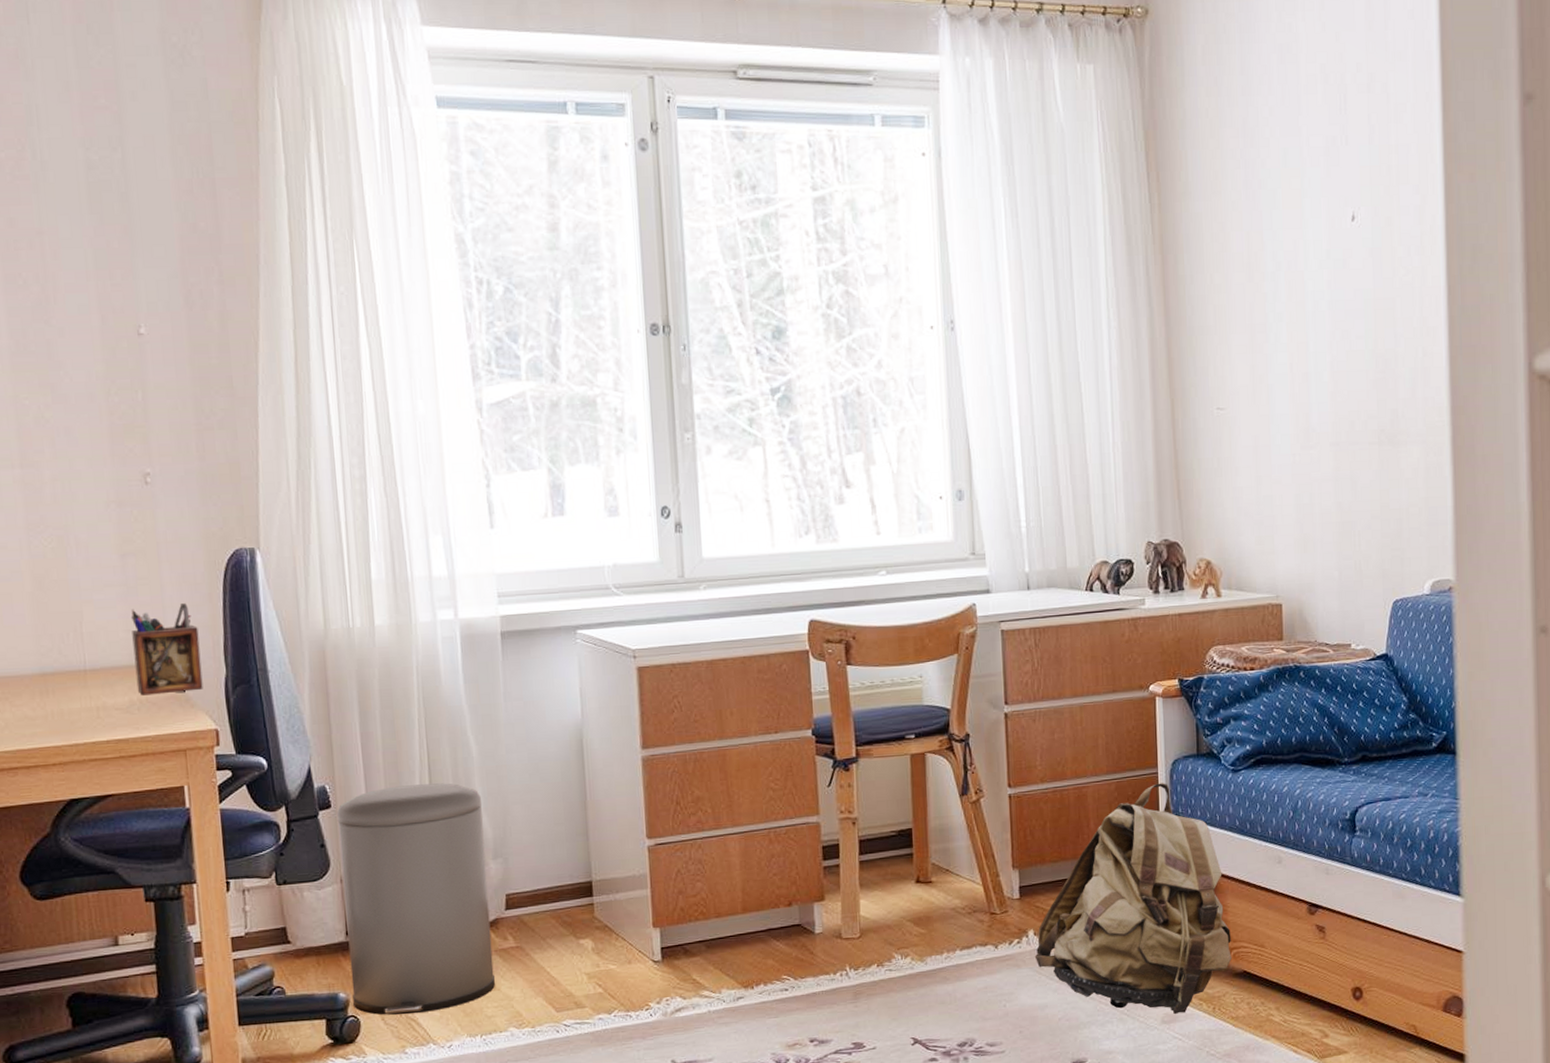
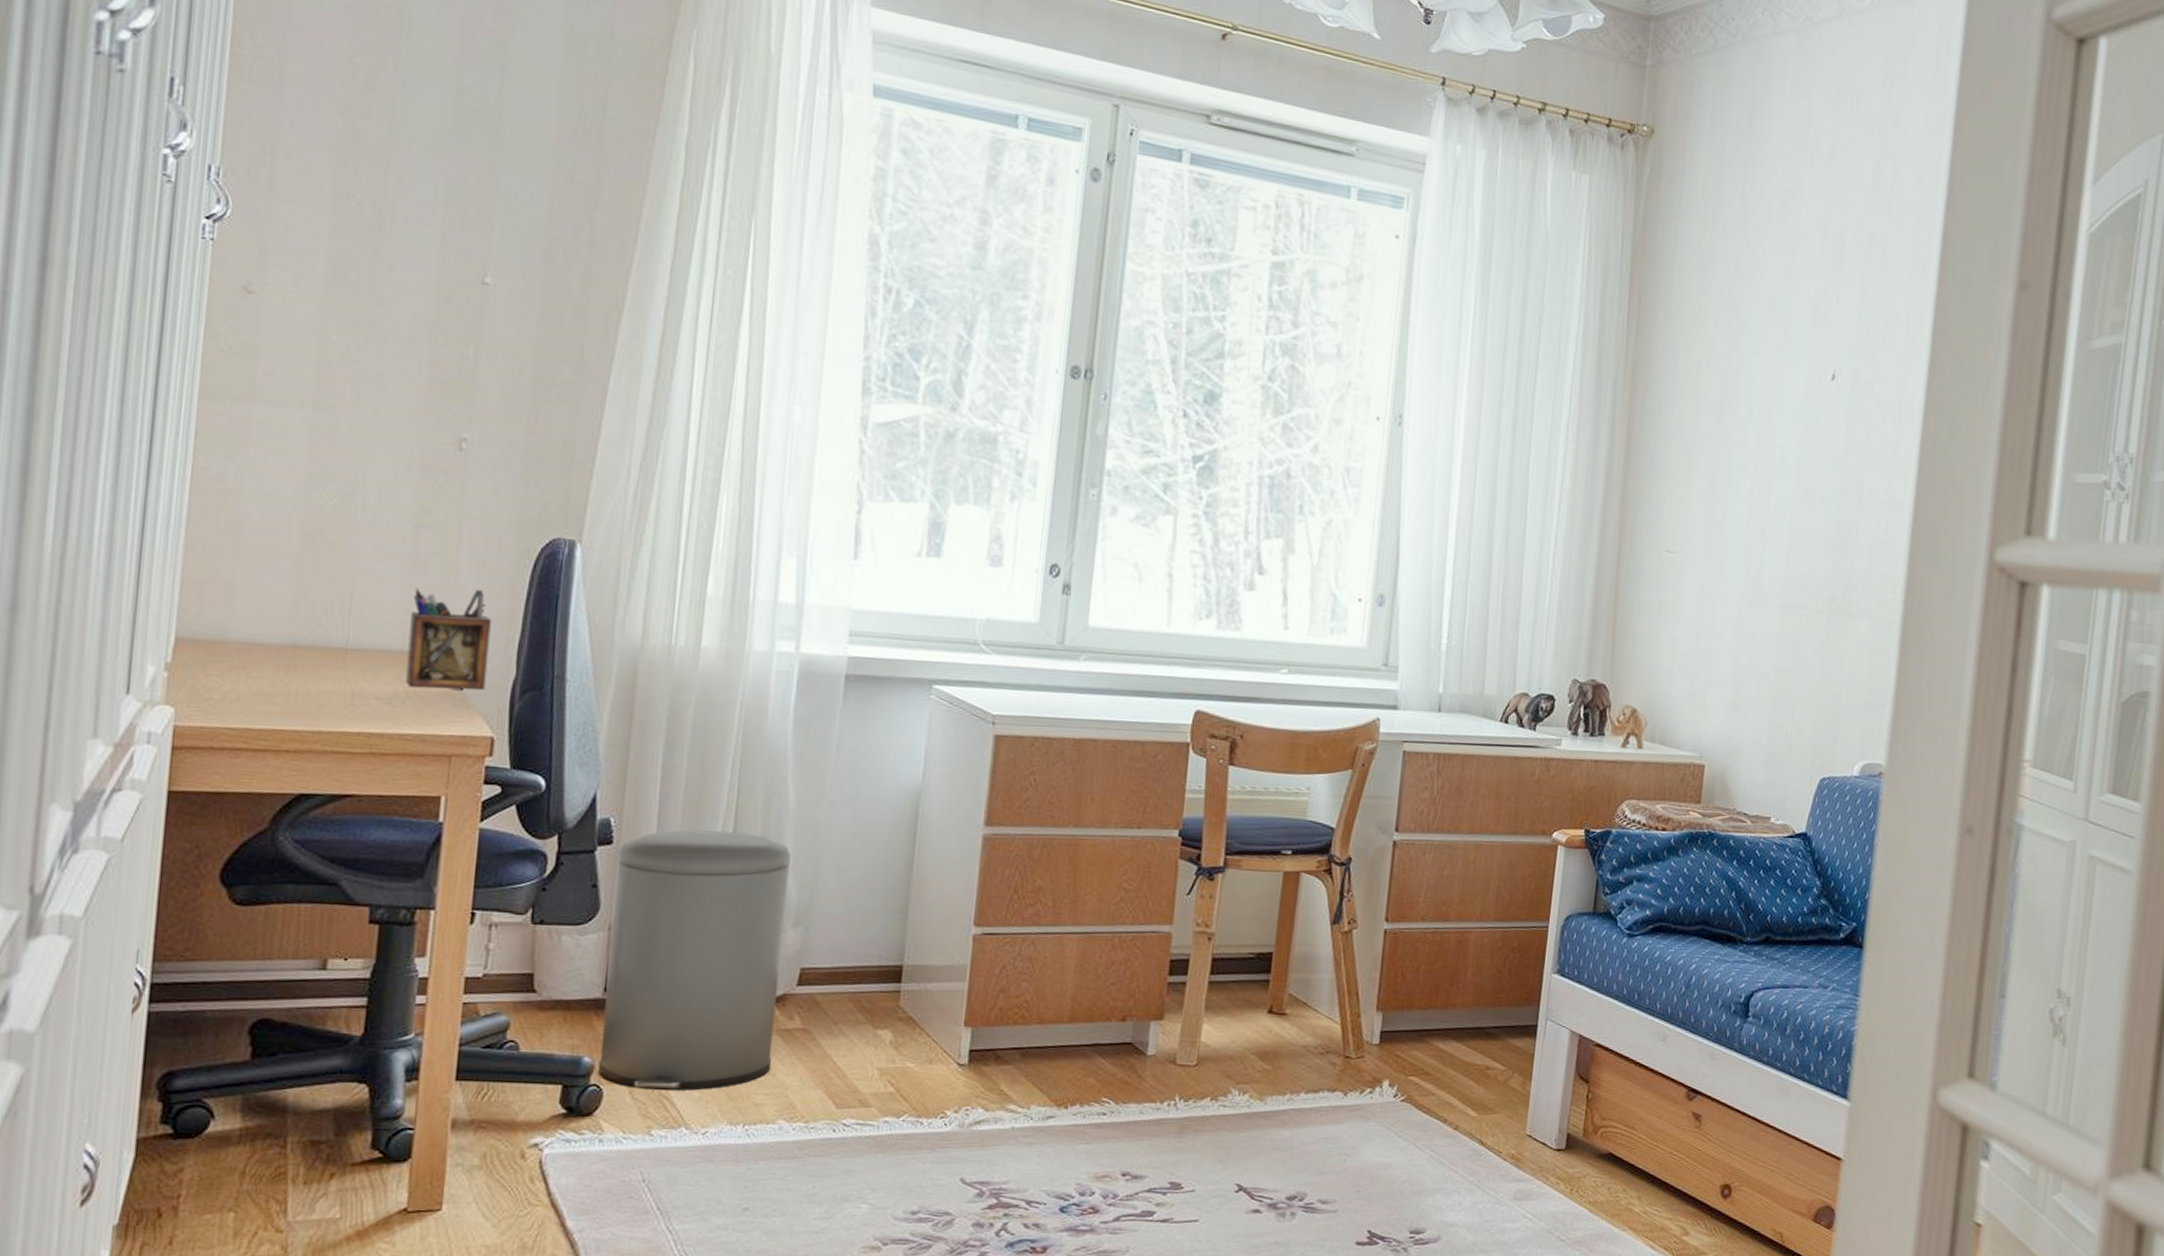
backpack: present [1034,783,1232,1015] -> none [1385,938,1602,1192]

